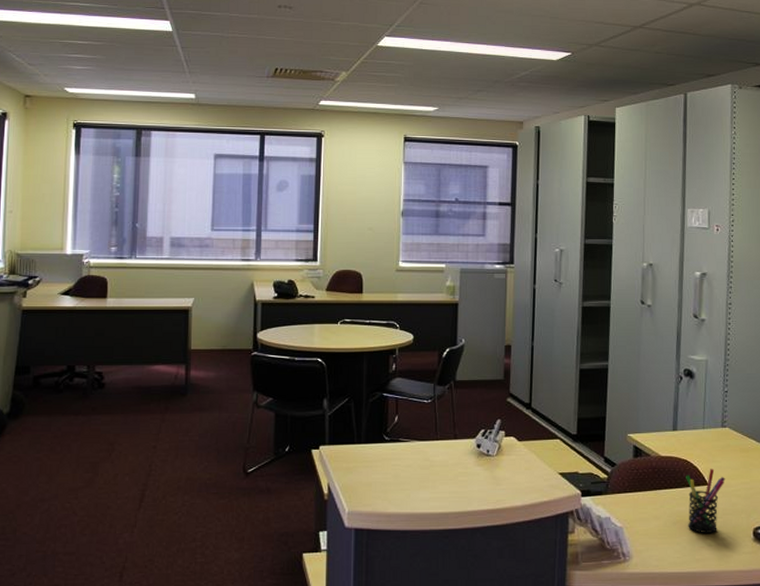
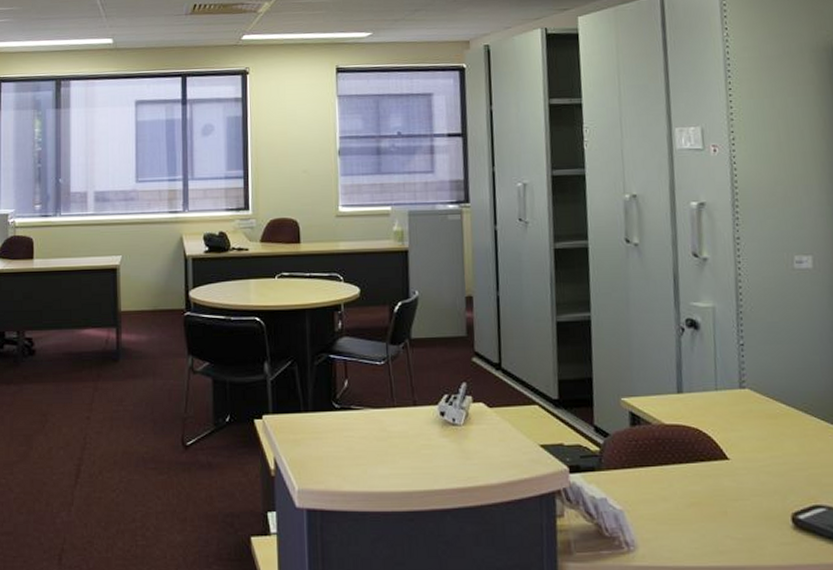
pen holder: present [686,469,725,533] -> none [698,439,750,519]

